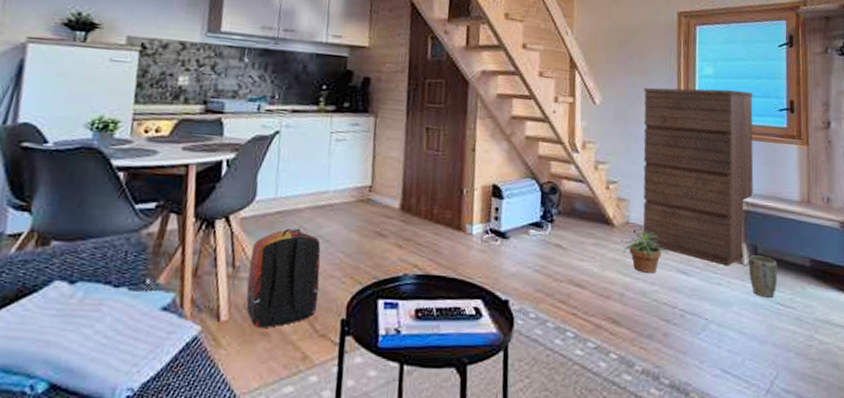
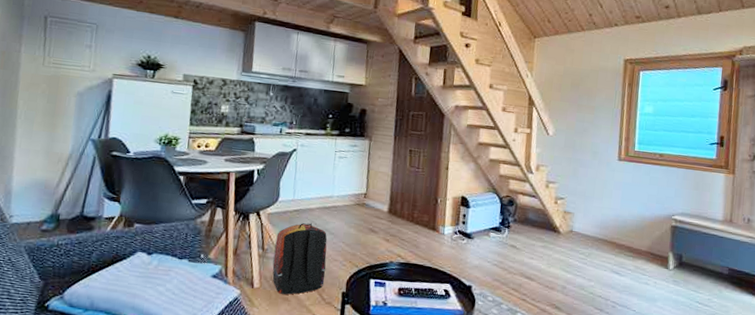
potted plant: present [621,229,668,273] -> none [565,236,605,272]
dresser: present [643,87,754,266] -> none [584,122,688,270]
plant pot: present [748,255,778,298] -> none [673,262,699,297]

